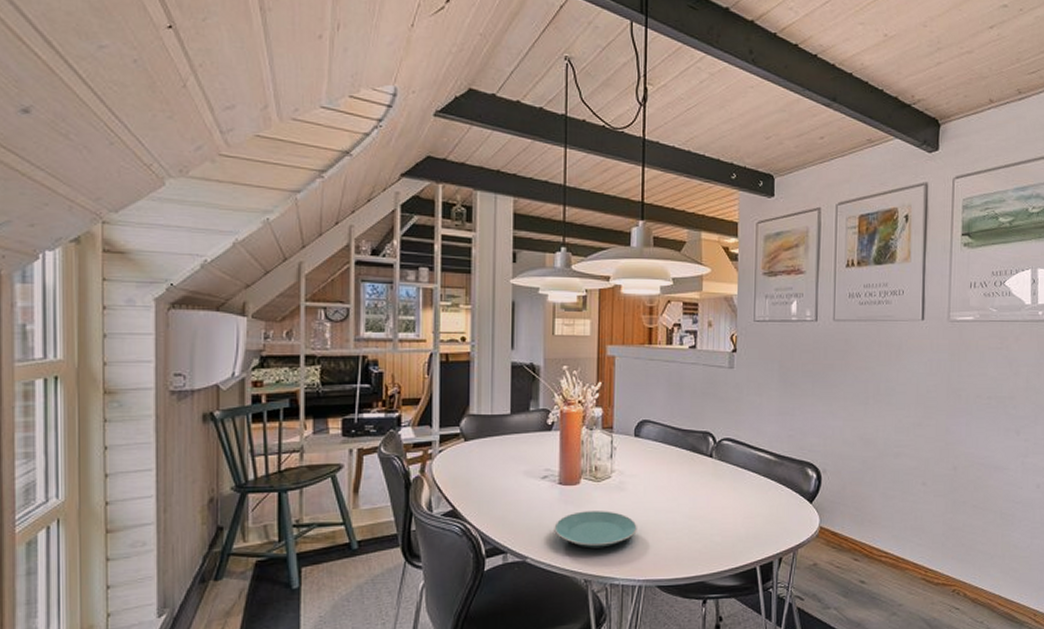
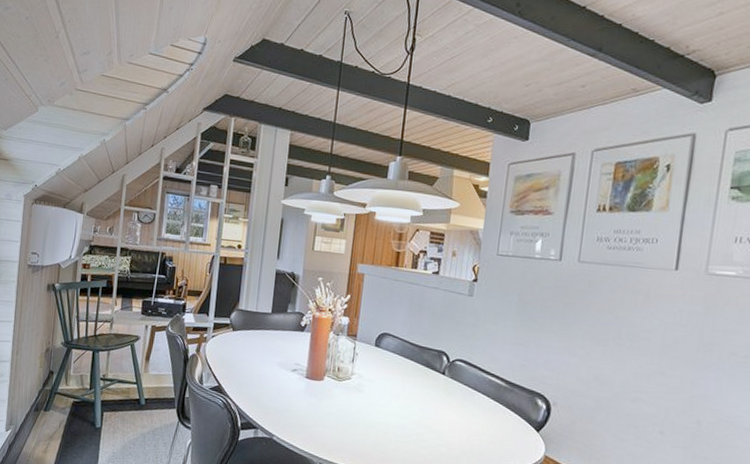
plate: present [554,511,637,548] -> none [298,404,370,439]

